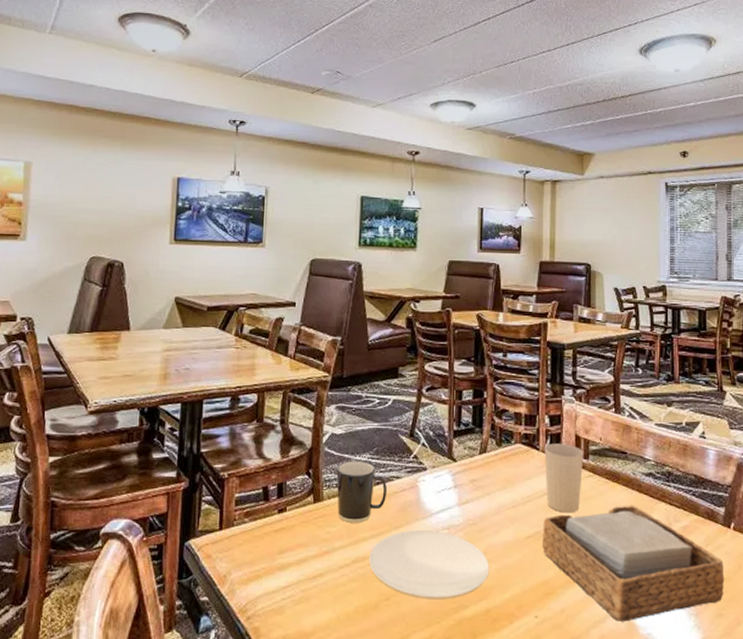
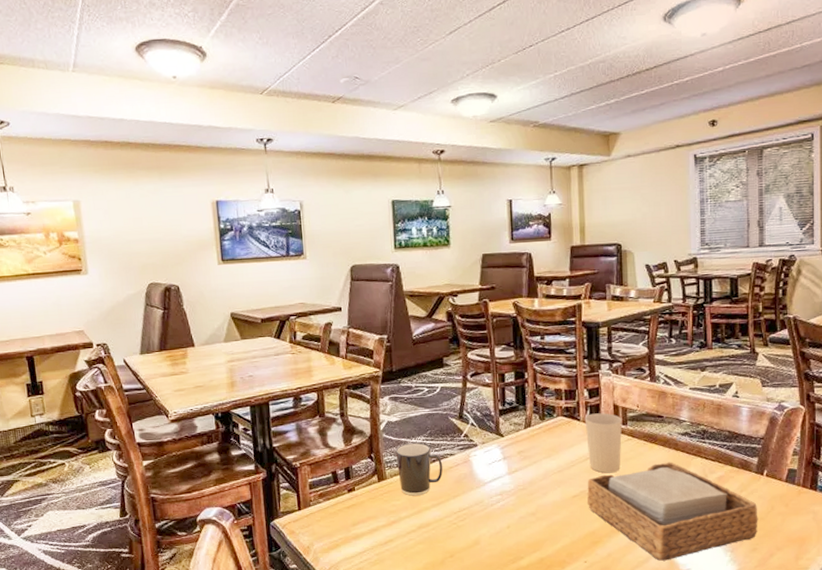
plate: present [368,530,490,600] -> none [432,497,541,554]

